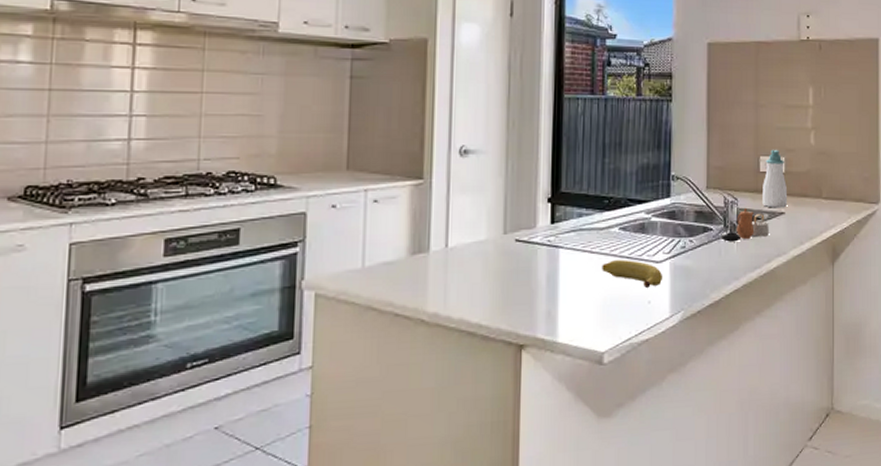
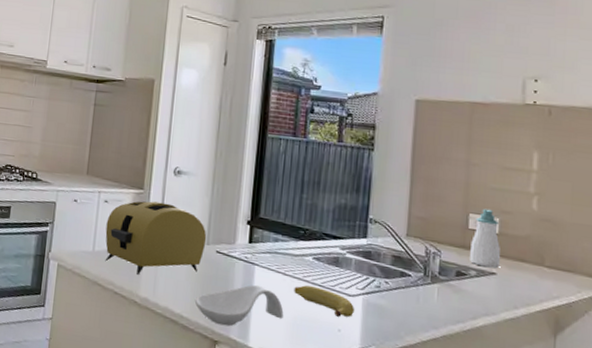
toaster: none [377,192,504,286] -> present [105,201,207,275]
spoon rest: none [495,271,593,326] -> present [195,285,284,326]
teapot: present [719,207,769,242] -> none [418,260,476,294]

